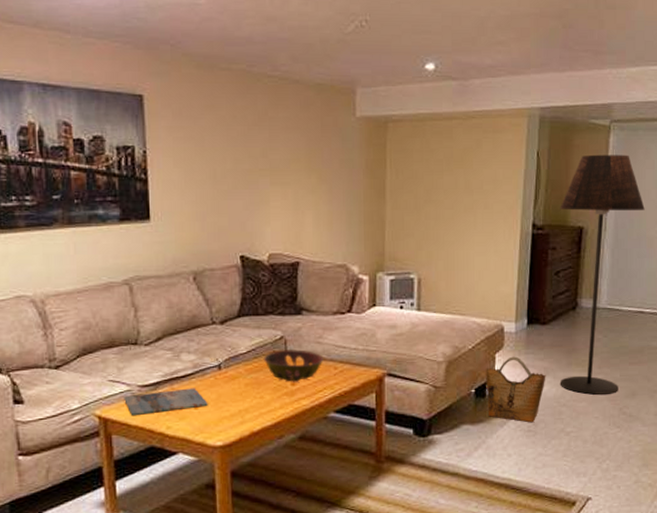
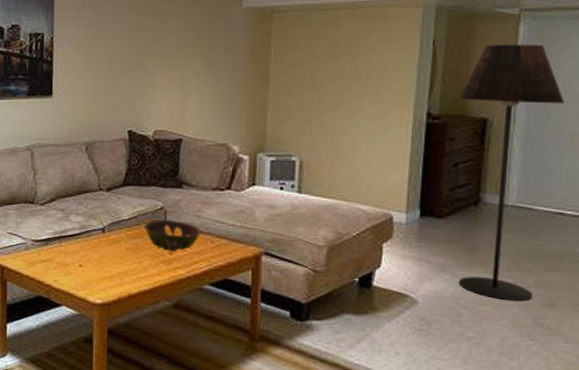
magazine: present [123,388,208,415] -> none [18,246,91,267]
grocery bag: present [486,356,546,423] -> none [371,248,442,322]

